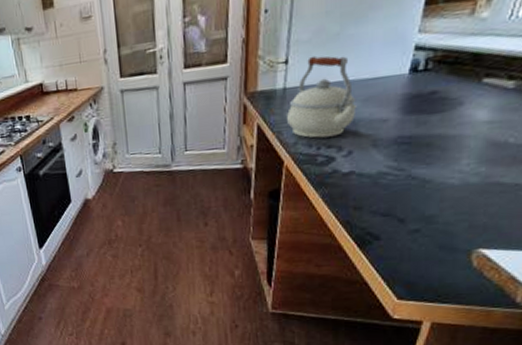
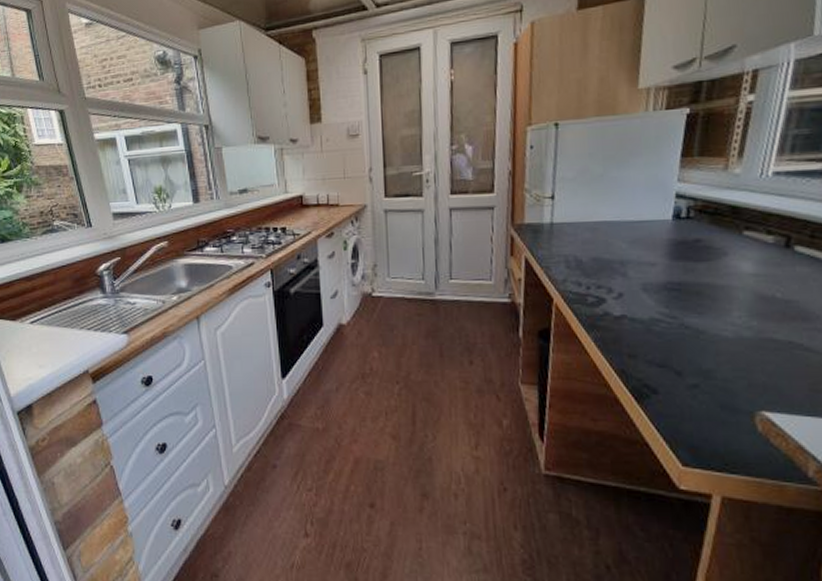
kettle: present [287,55,357,138] -> none [555,194,624,277]

